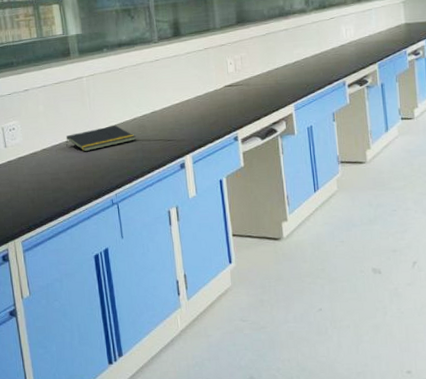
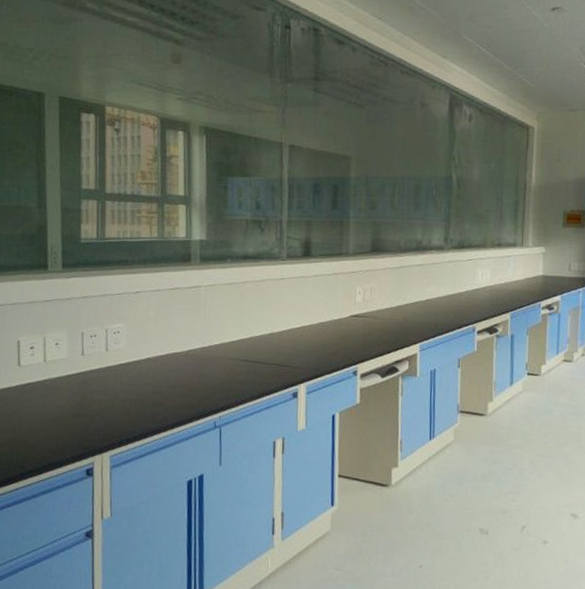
notepad: present [65,125,136,152] -> none [173,342,250,367]

